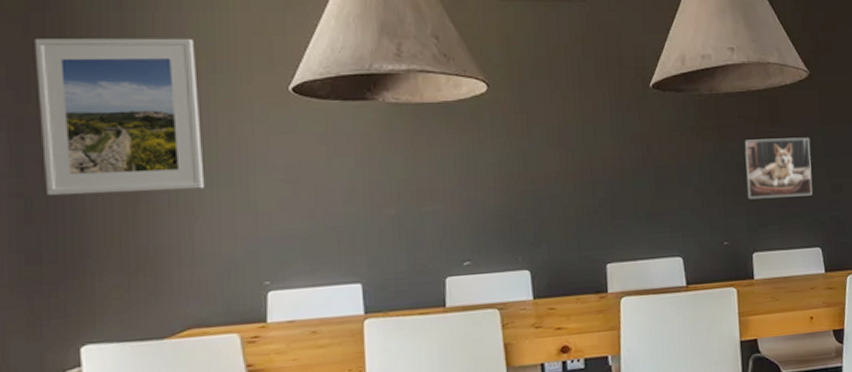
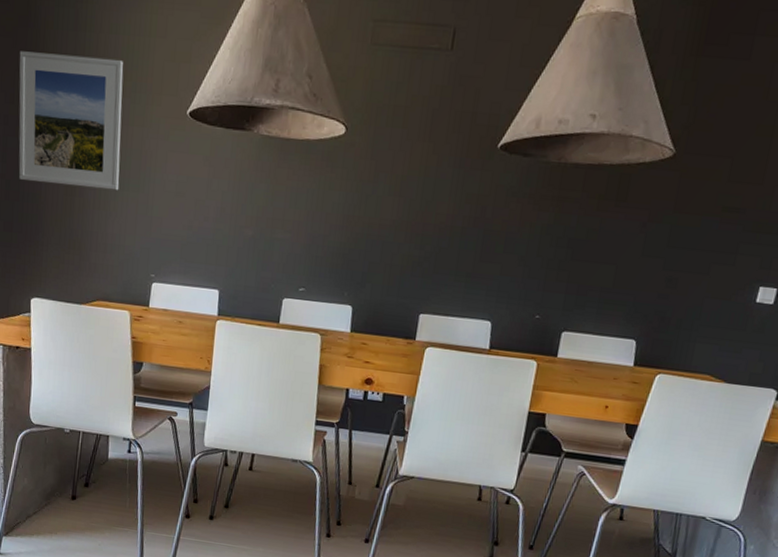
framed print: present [744,137,813,200] -> none [570,216,656,286]

